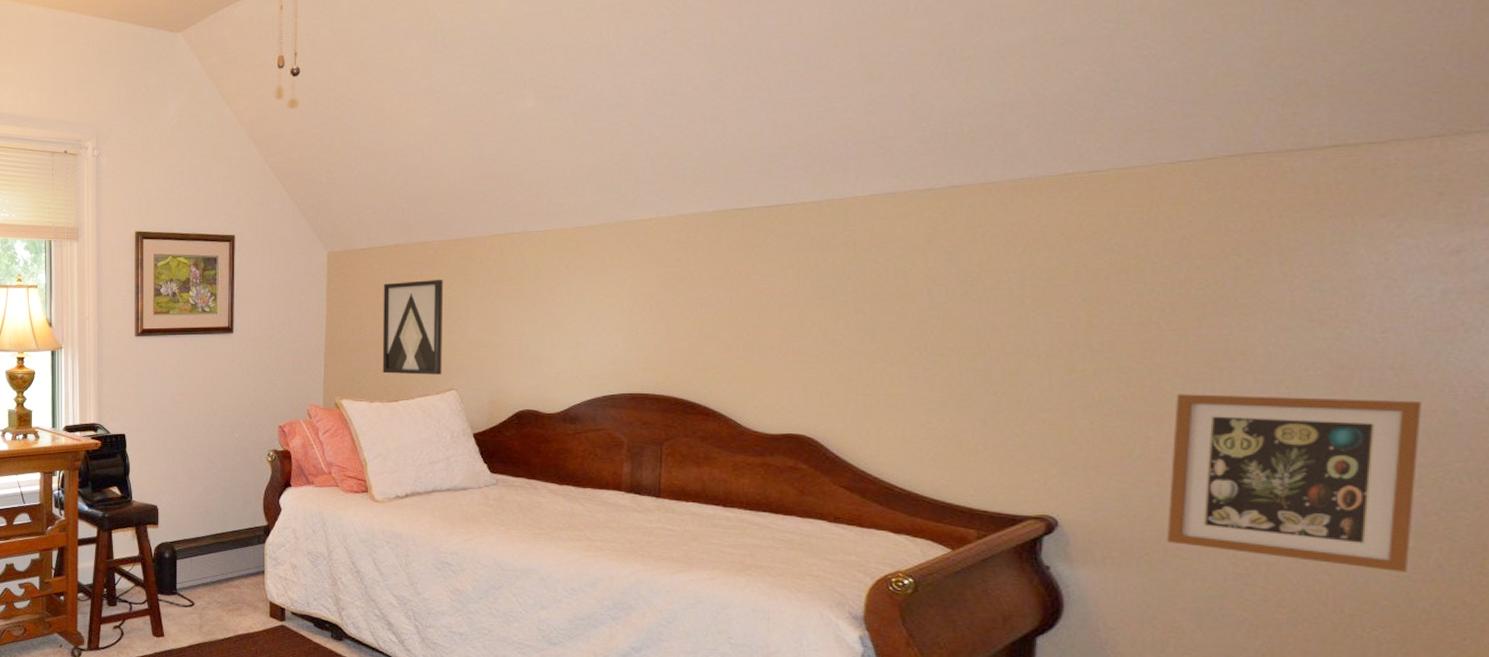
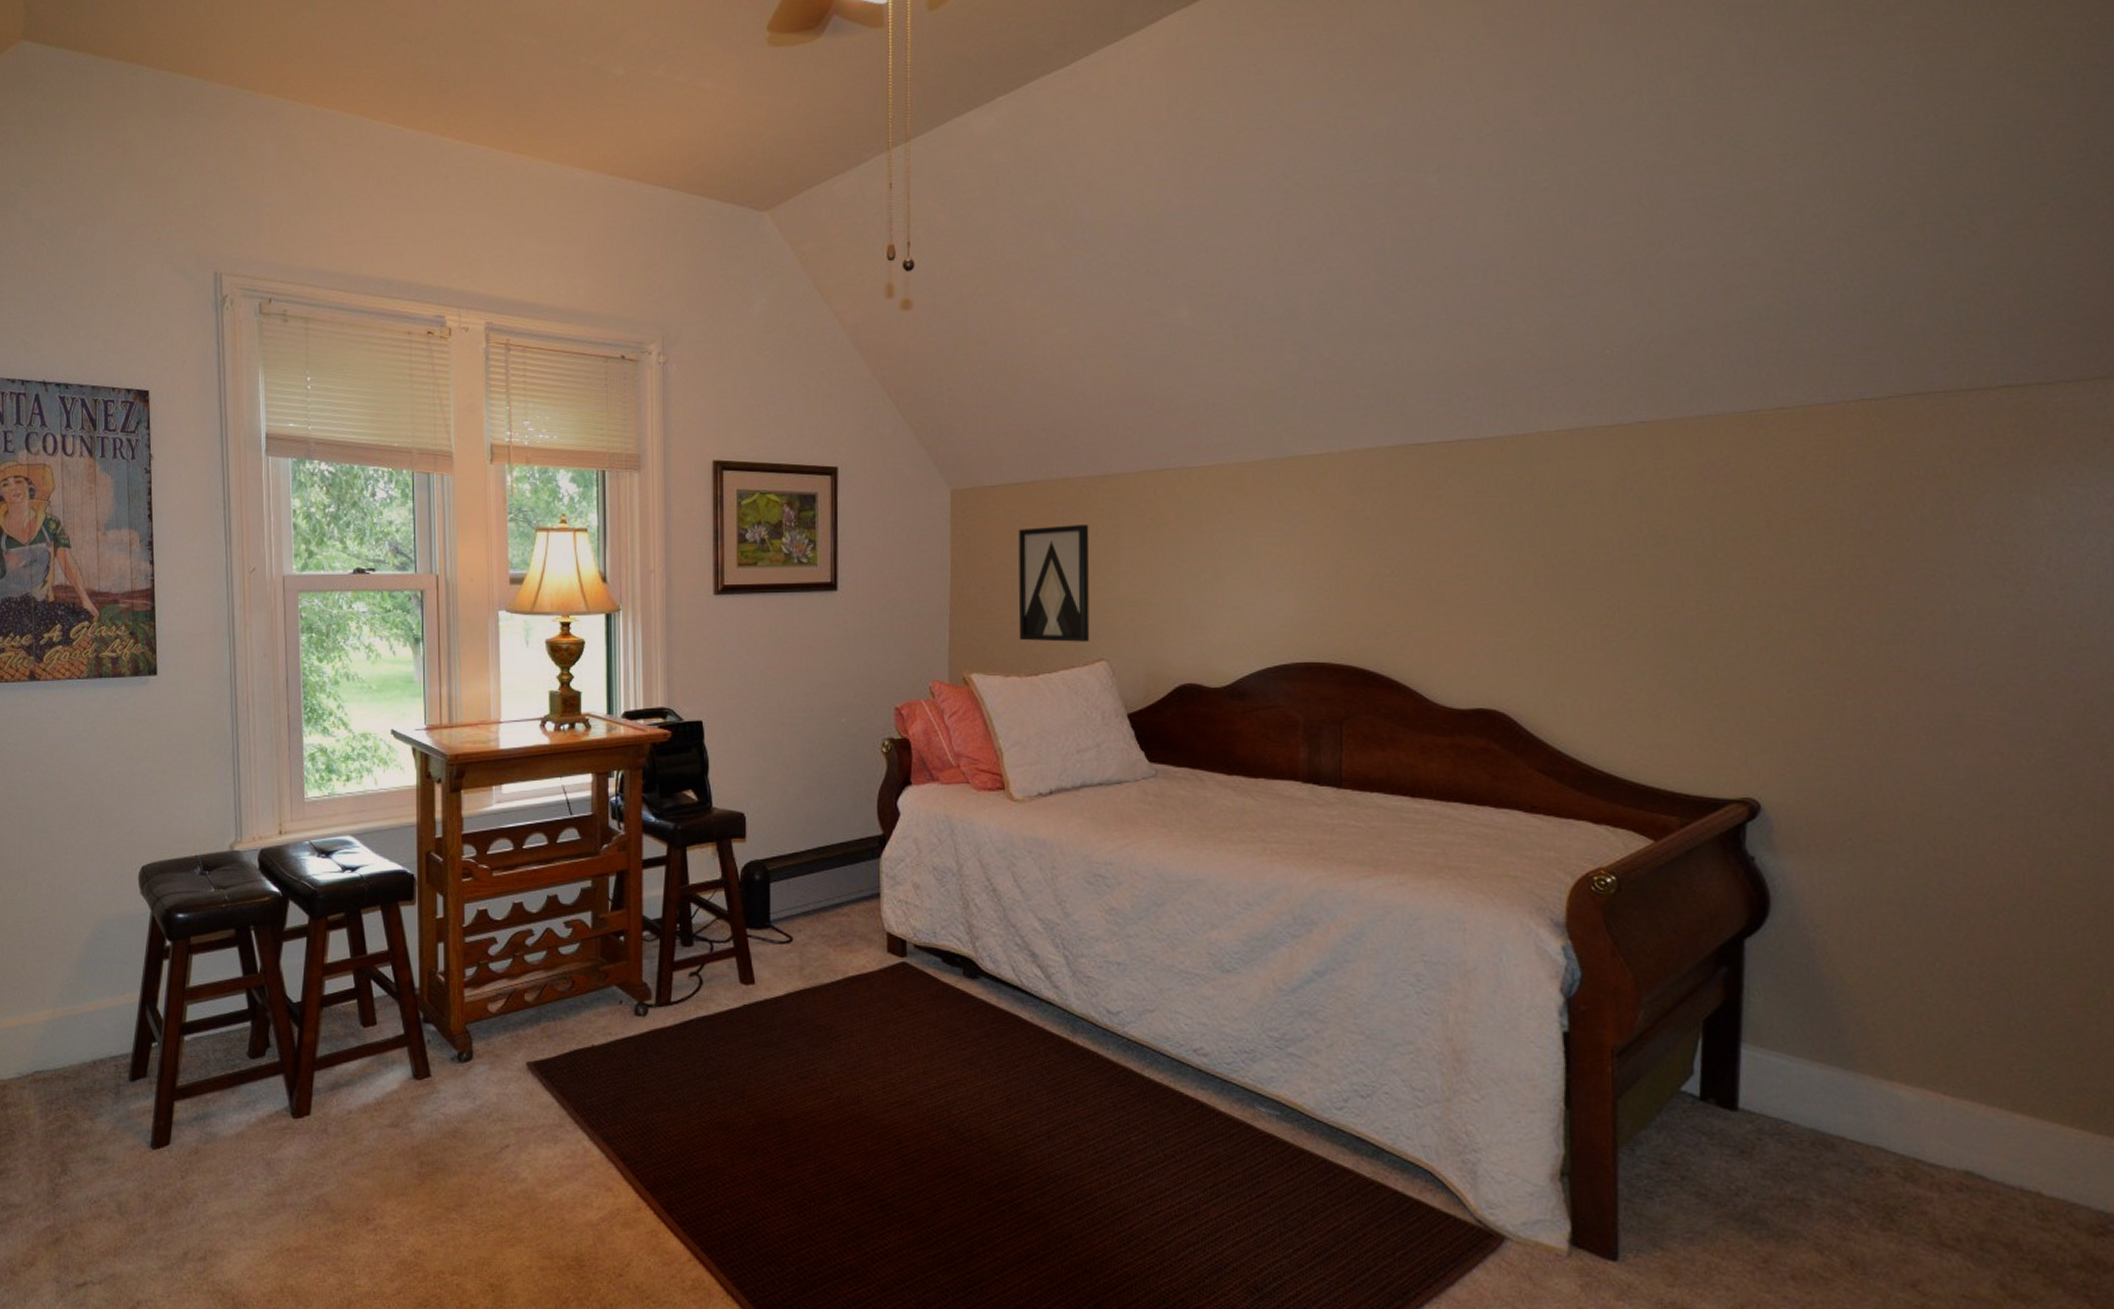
picture frame: present [1167,394,1421,572] -> none [1868,658,2101,851]

